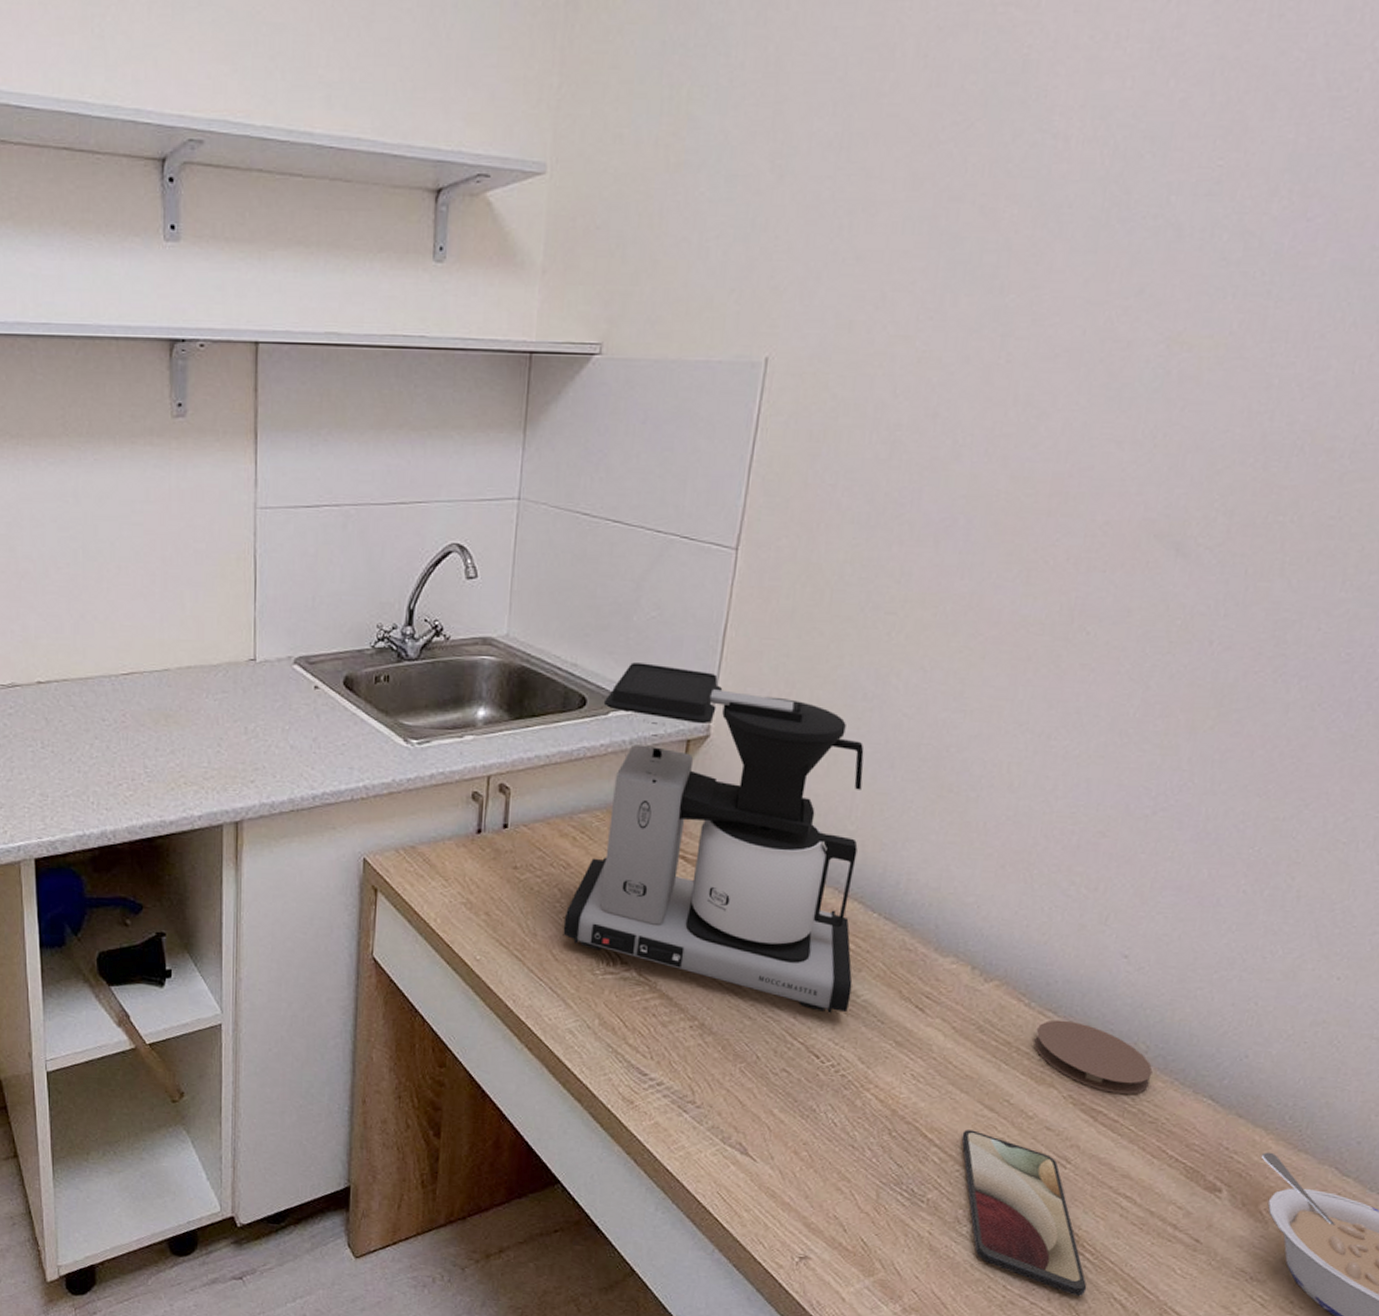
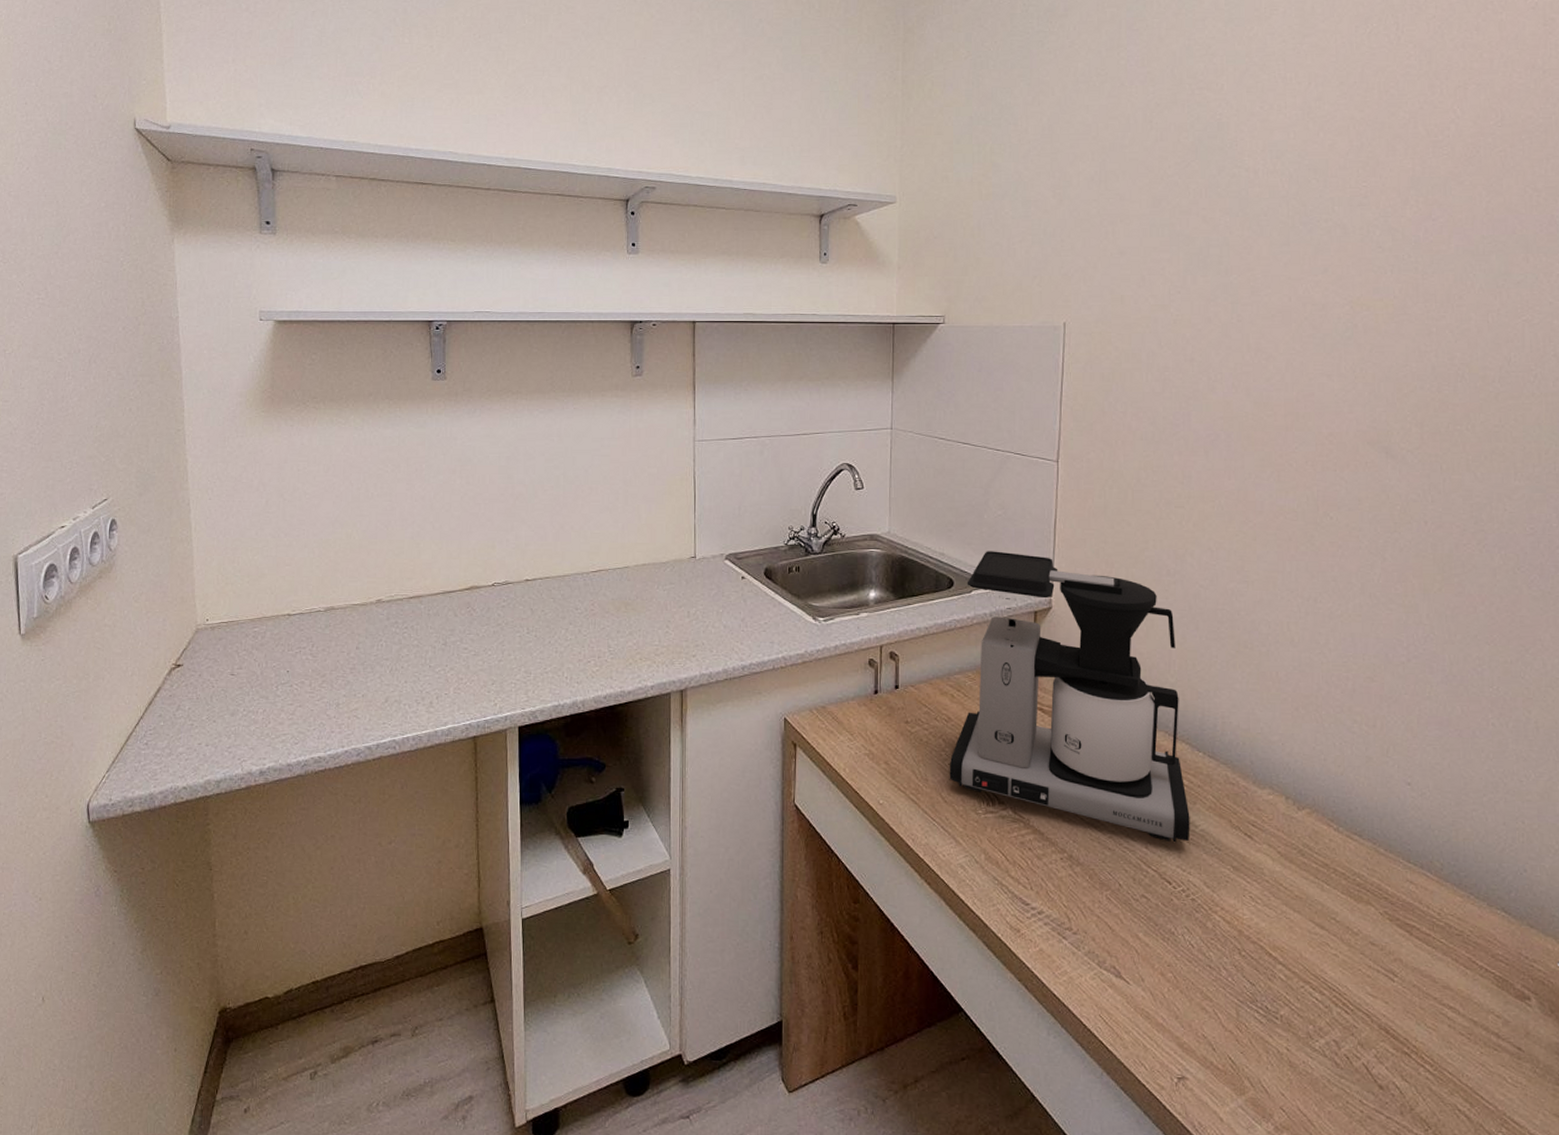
smartphone: present [961,1130,1087,1296] -> none [1301,947,1433,1109]
coaster: present [1034,1020,1153,1095] -> none [1347,842,1450,910]

